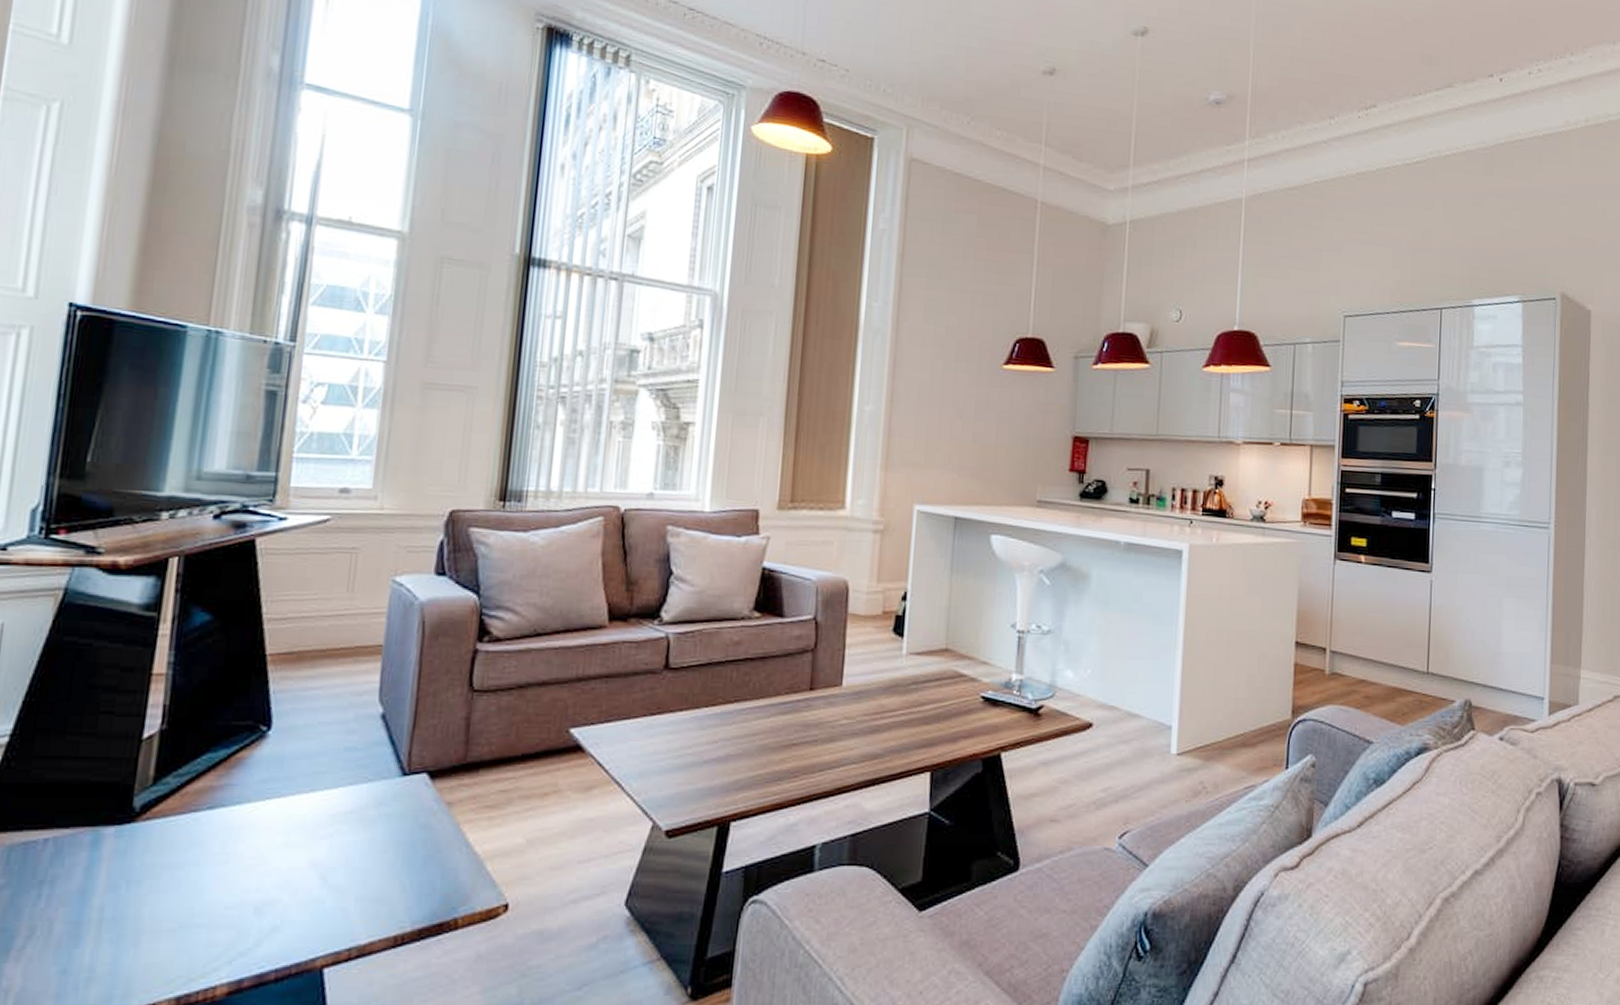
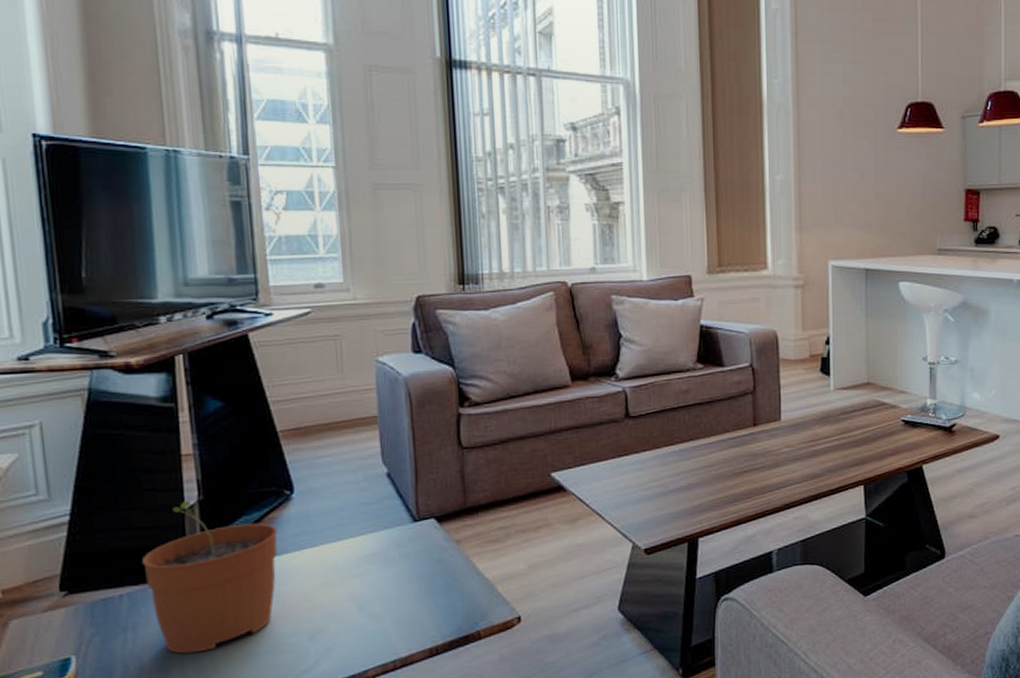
plant pot: none [79,729,244,919] -> present [142,500,278,654]

